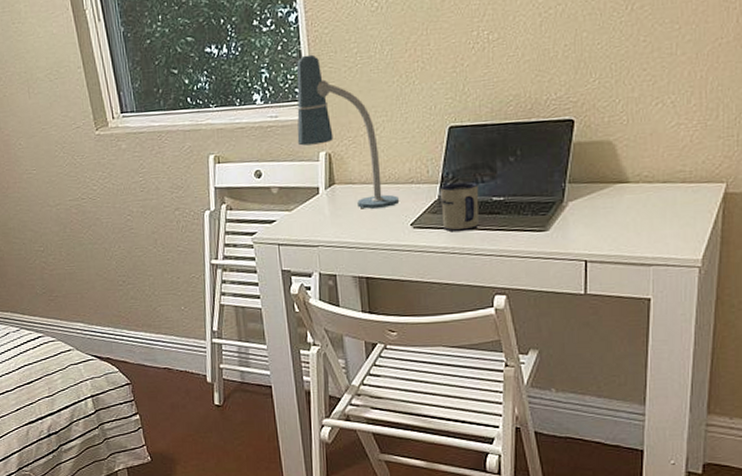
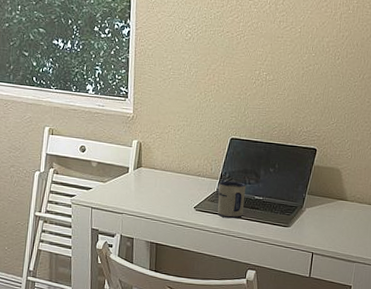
desk lamp: present [297,54,399,209] -> none [117,62,188,192]

